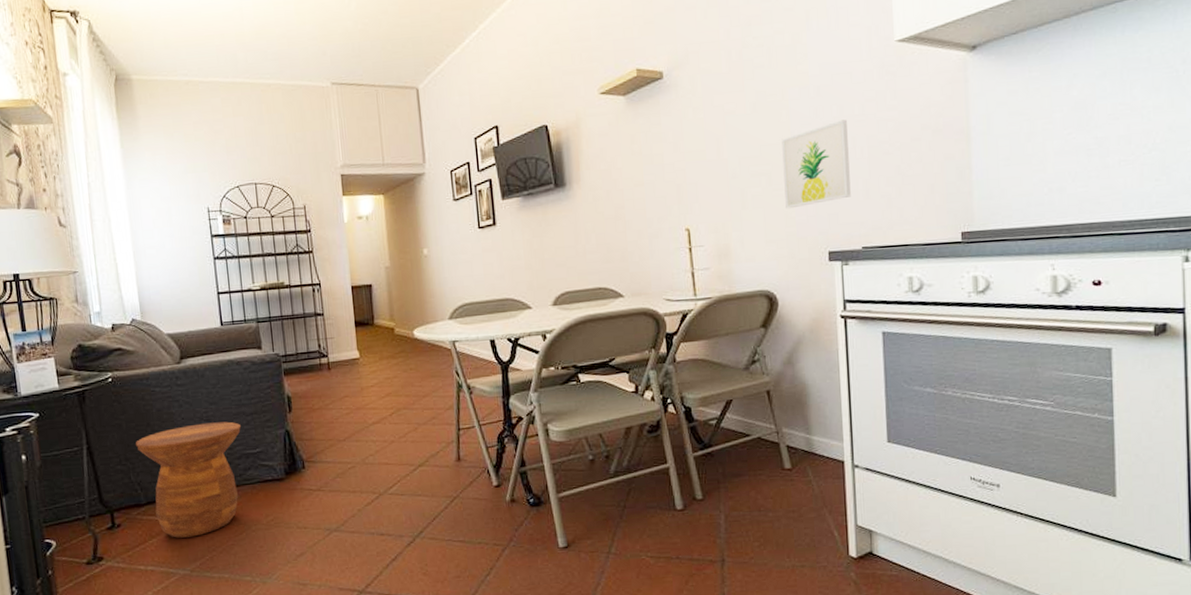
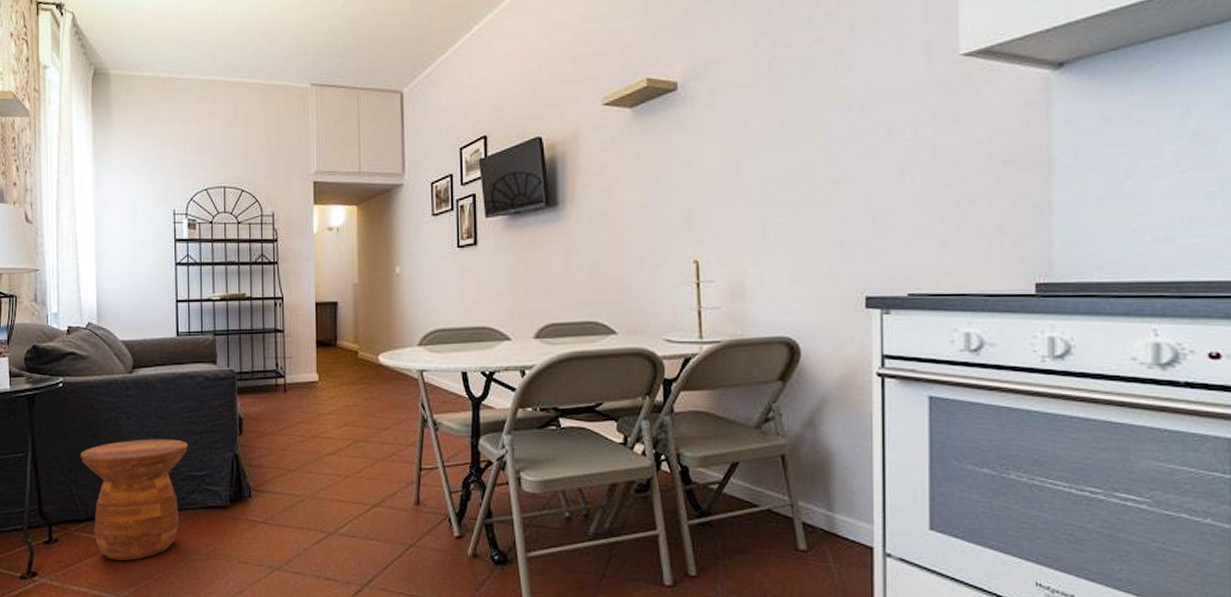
wall art: present [781,119,851,209] -> none [814,144,897,245]

